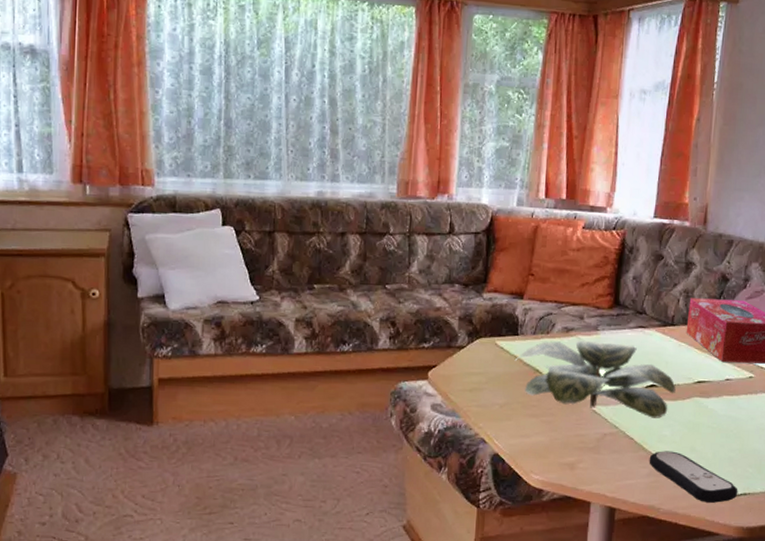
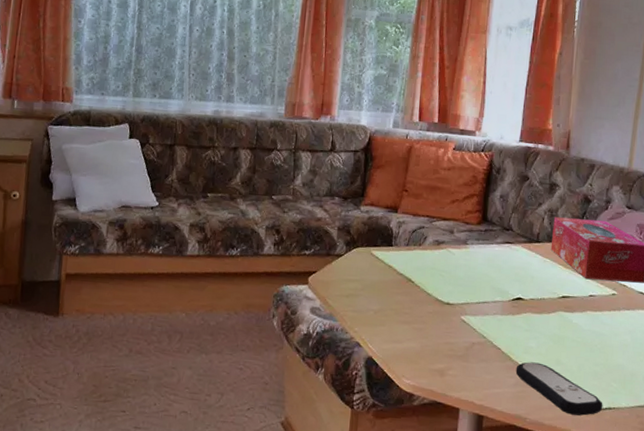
plant: present [514,340,676,418] -> none [388,252,541,330]

